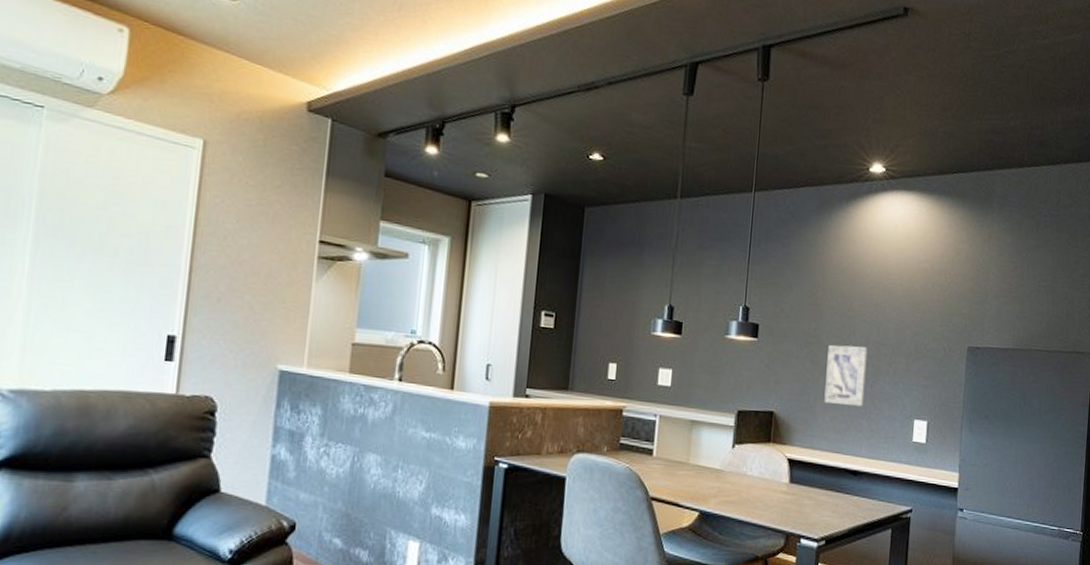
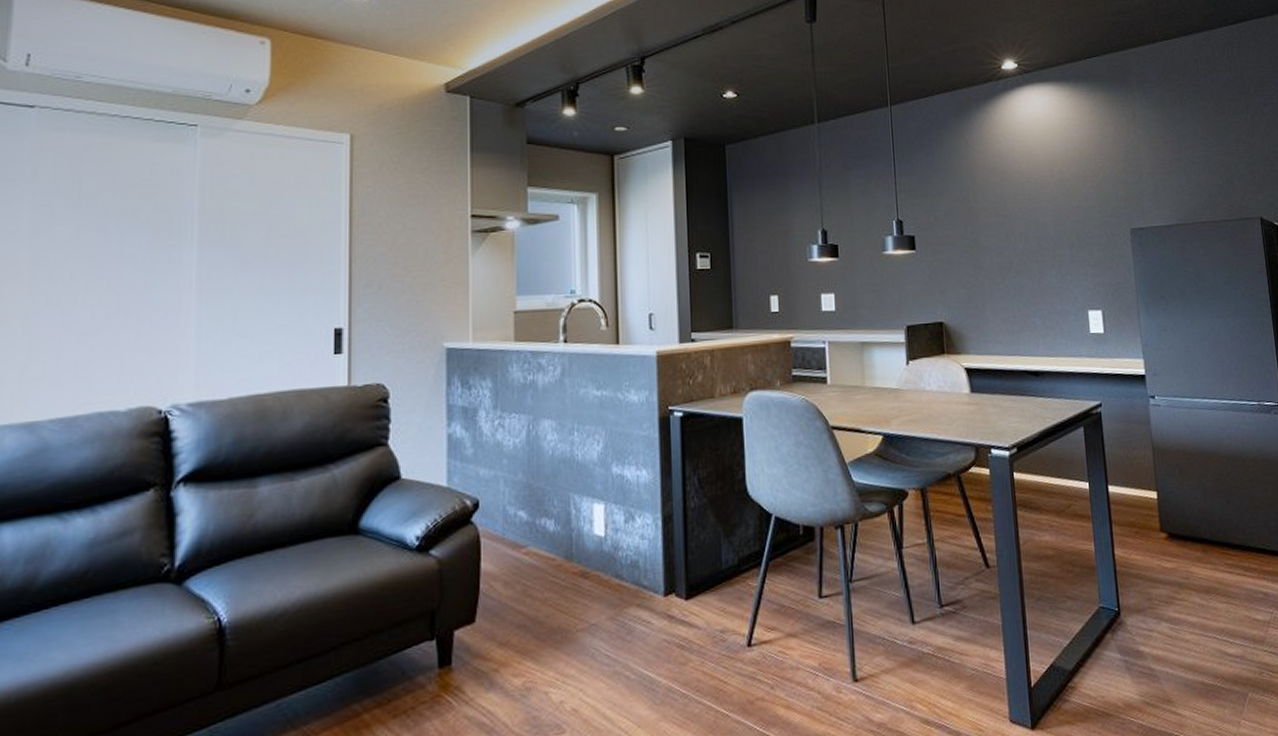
wall art: present [824,345,868,407] -> none [988,243,1034,306]

